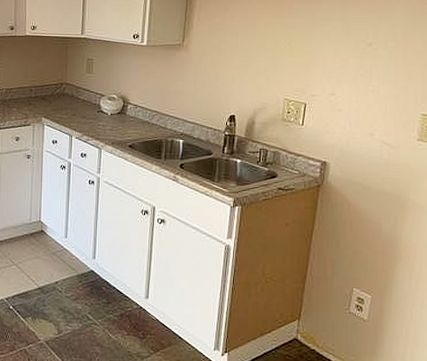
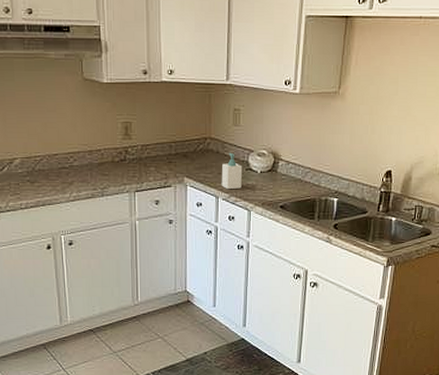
soap bottle: none [75,96,95,130] -> present [221,152,243,190]

